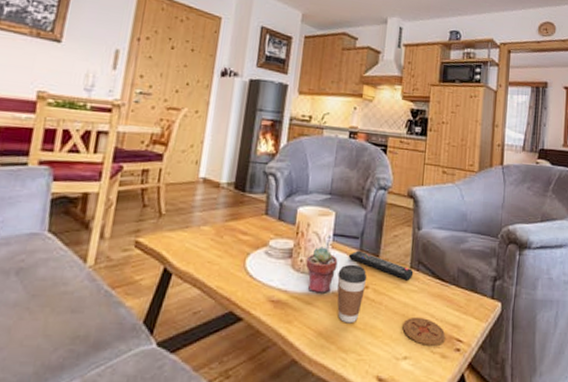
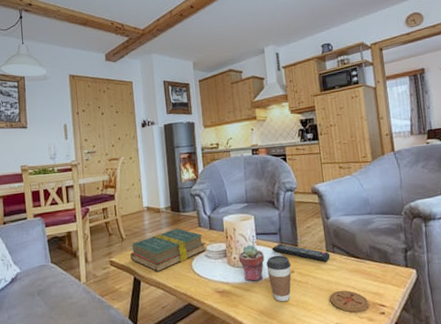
hardback book: none [165,212,269,266] -> present [130,228,206,273]

